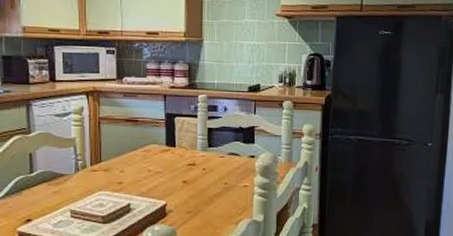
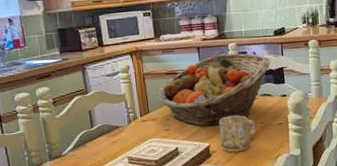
fruit basket: none [113,106,242,182] -> present [157,53,271,126]
mug: none [178,173,220,213] -> present [218,115,257,152]

